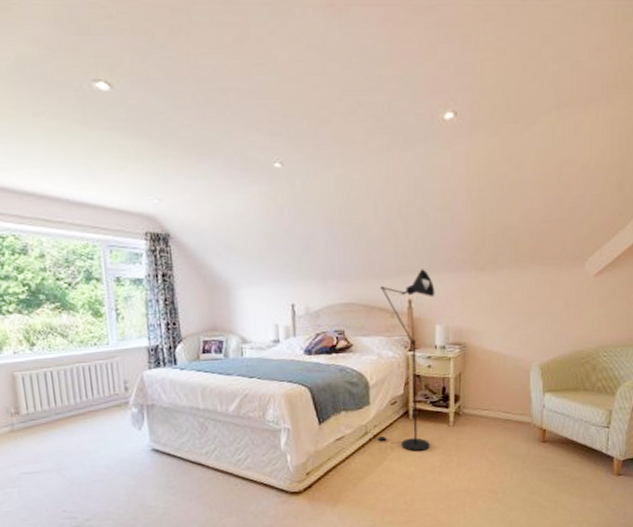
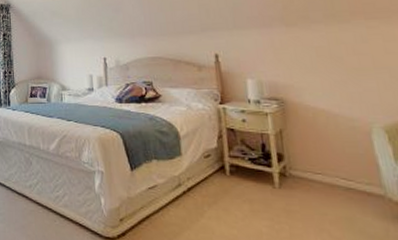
floor lamp: present [375,269,435,451] -> none [185,26,253,212]

